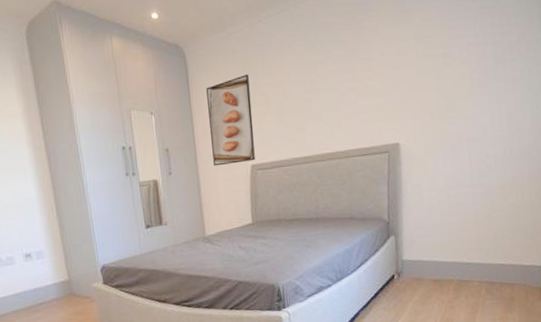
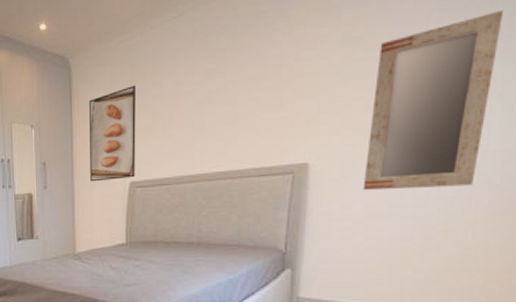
home mirror: none [442,19,525,165] -> present [363,9,504,191]

